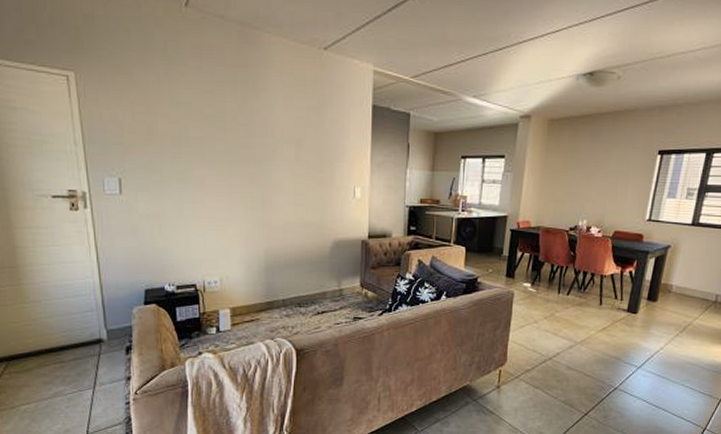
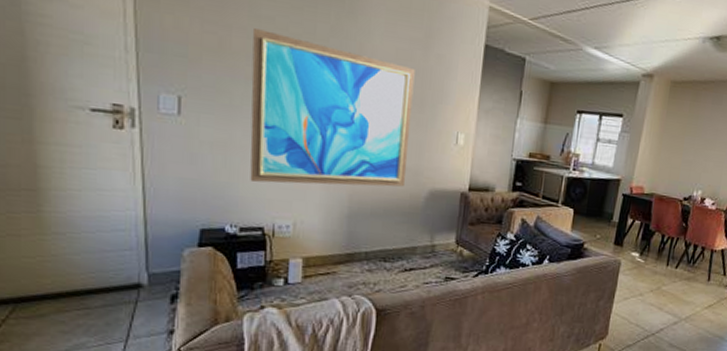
wall art: none [175,114,313,245] -> present [250,28,415,187]

